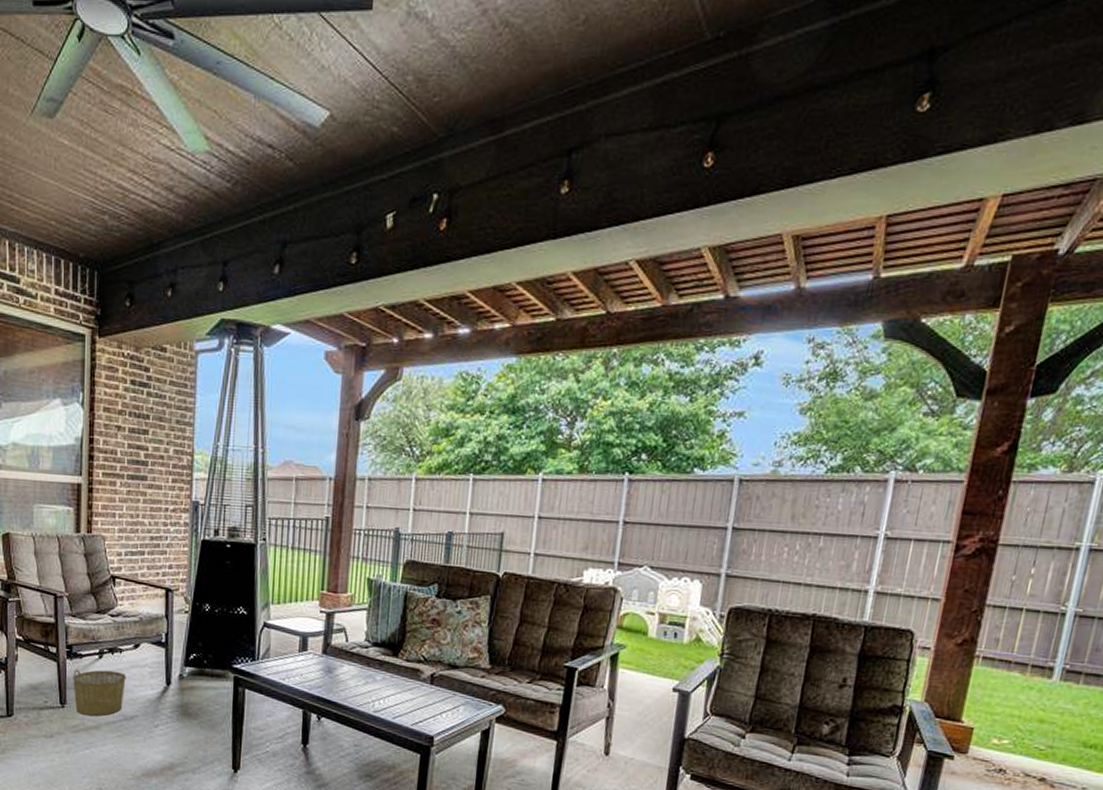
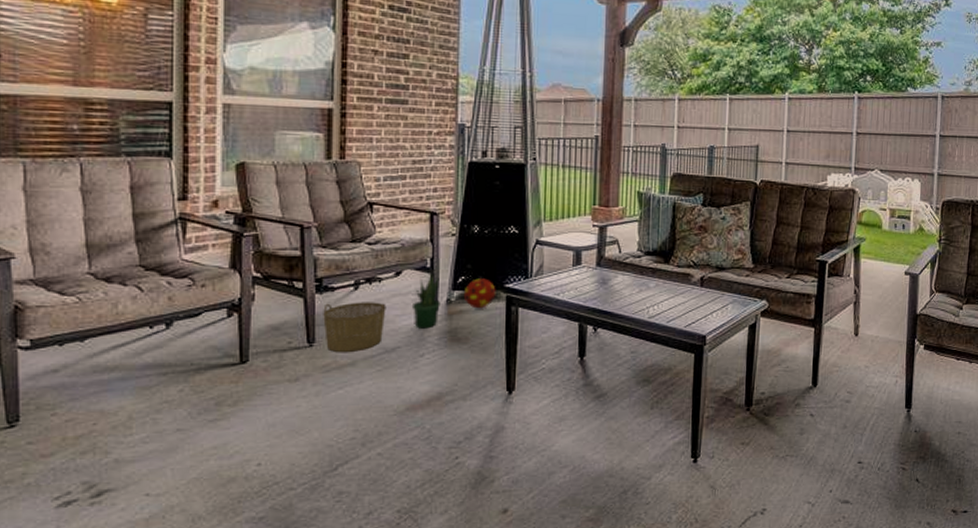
planter: none [148,649,174,701] -> present [411,274,440,329]
ball: none [194,657,225,687] -> present [463,278,496,309]

